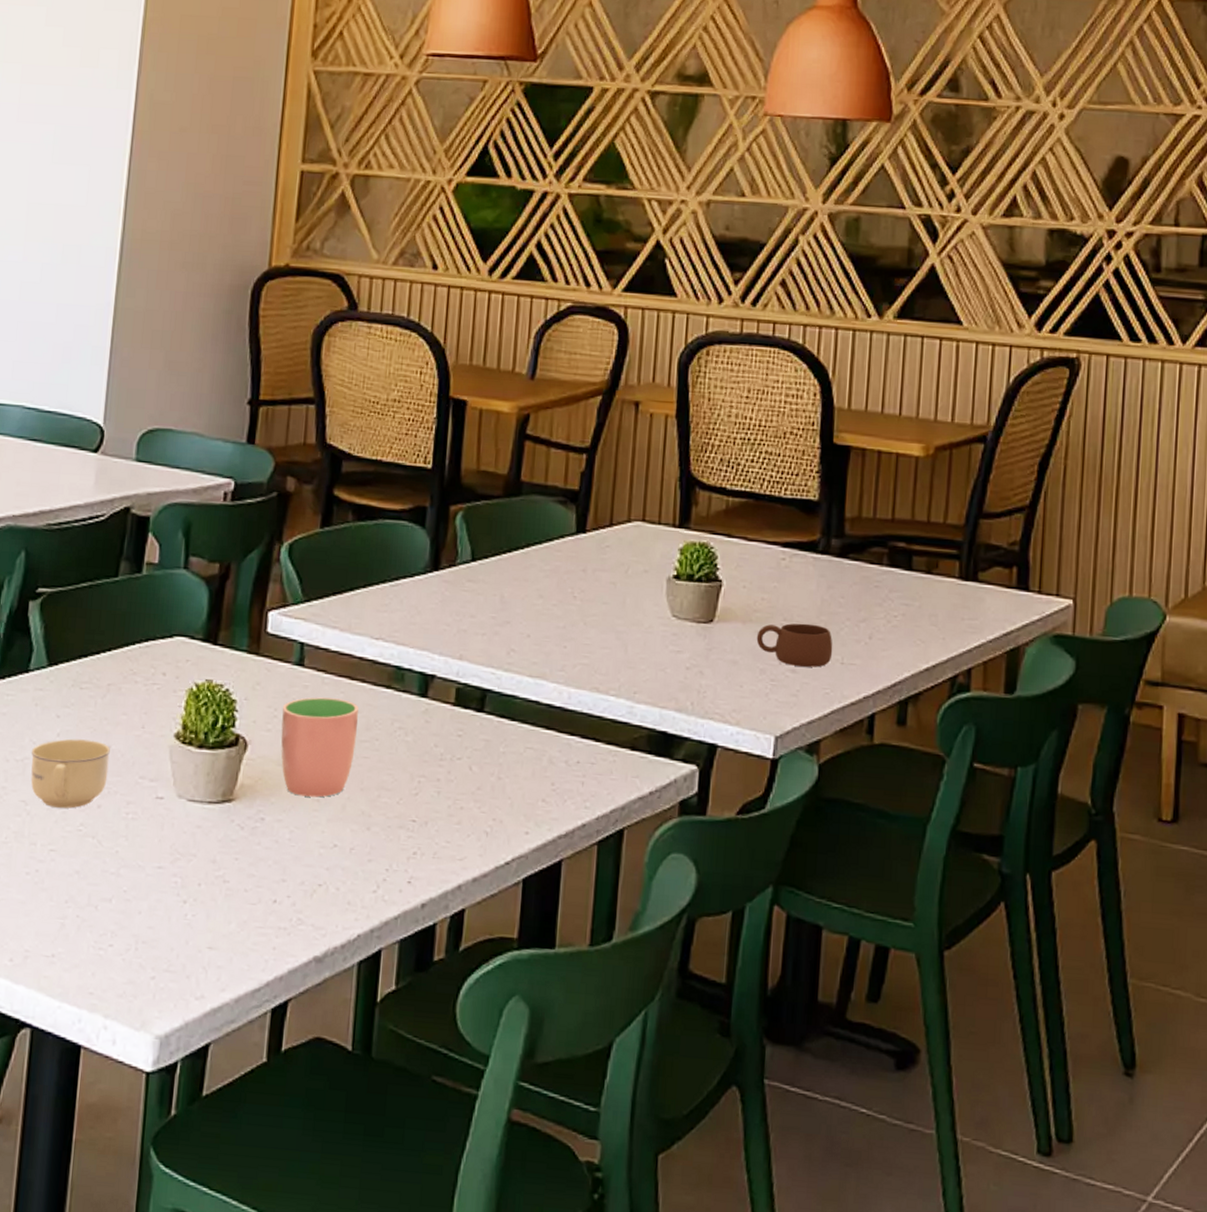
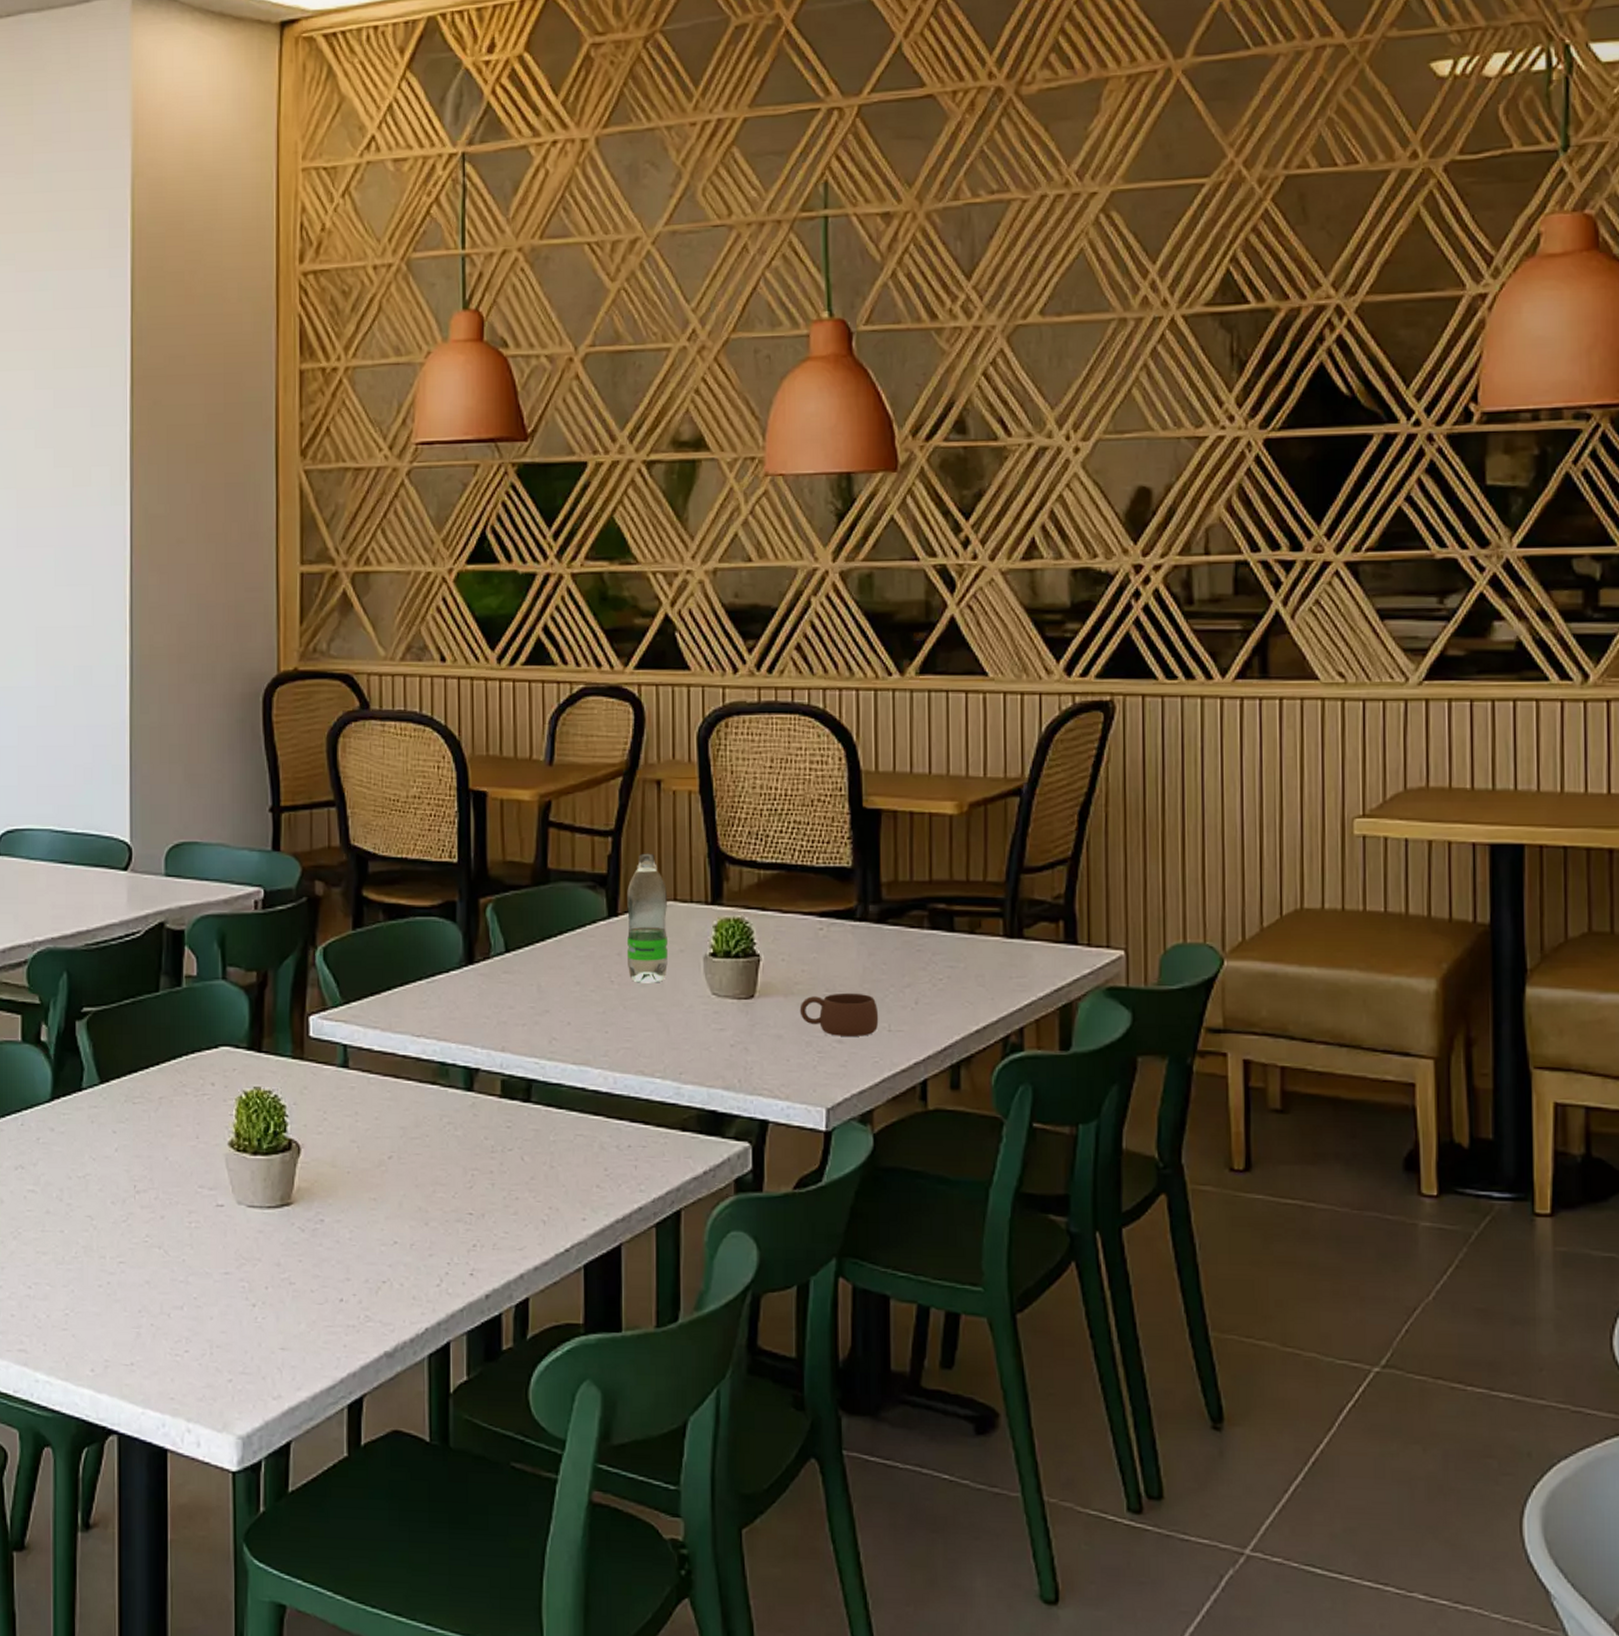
cup: present [30,738,110,809] -> none [91,1153,168,1221]
cup: present [280,697,359,797] -> none [331,1097,406,1196]
bottle: none [591,472,636,602] -> present [626,853,668,983]

